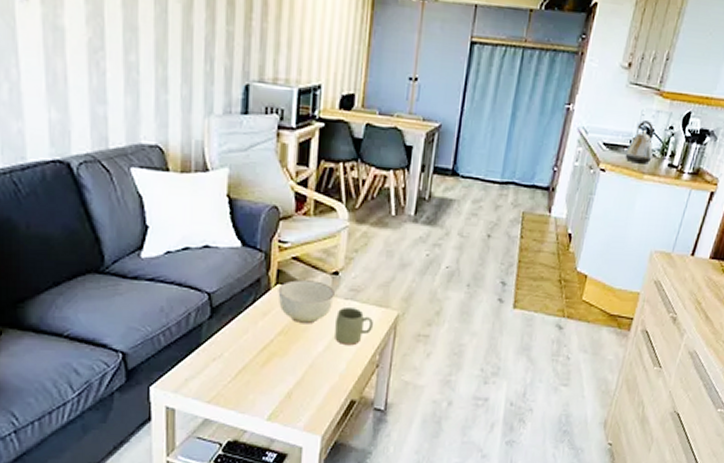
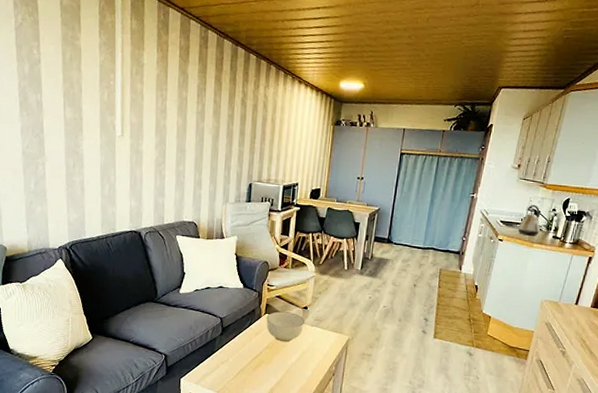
mug: present [335,308,373,344] -> none [304,332,331,358]

